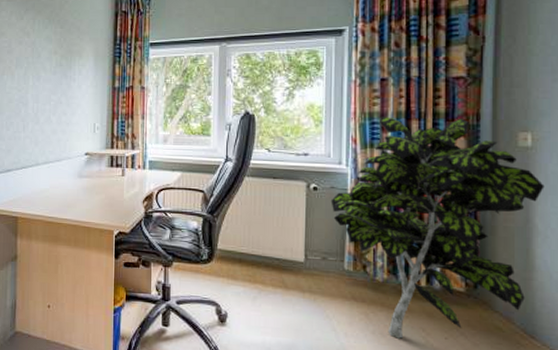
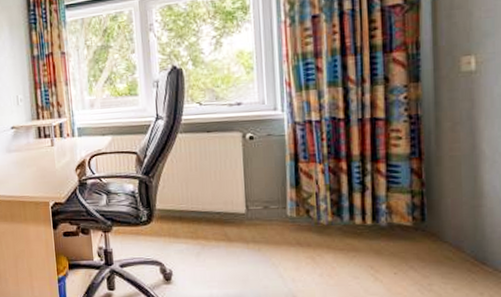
indoor plant: present [331,117,544,339] -> none [268,48,491,279]

